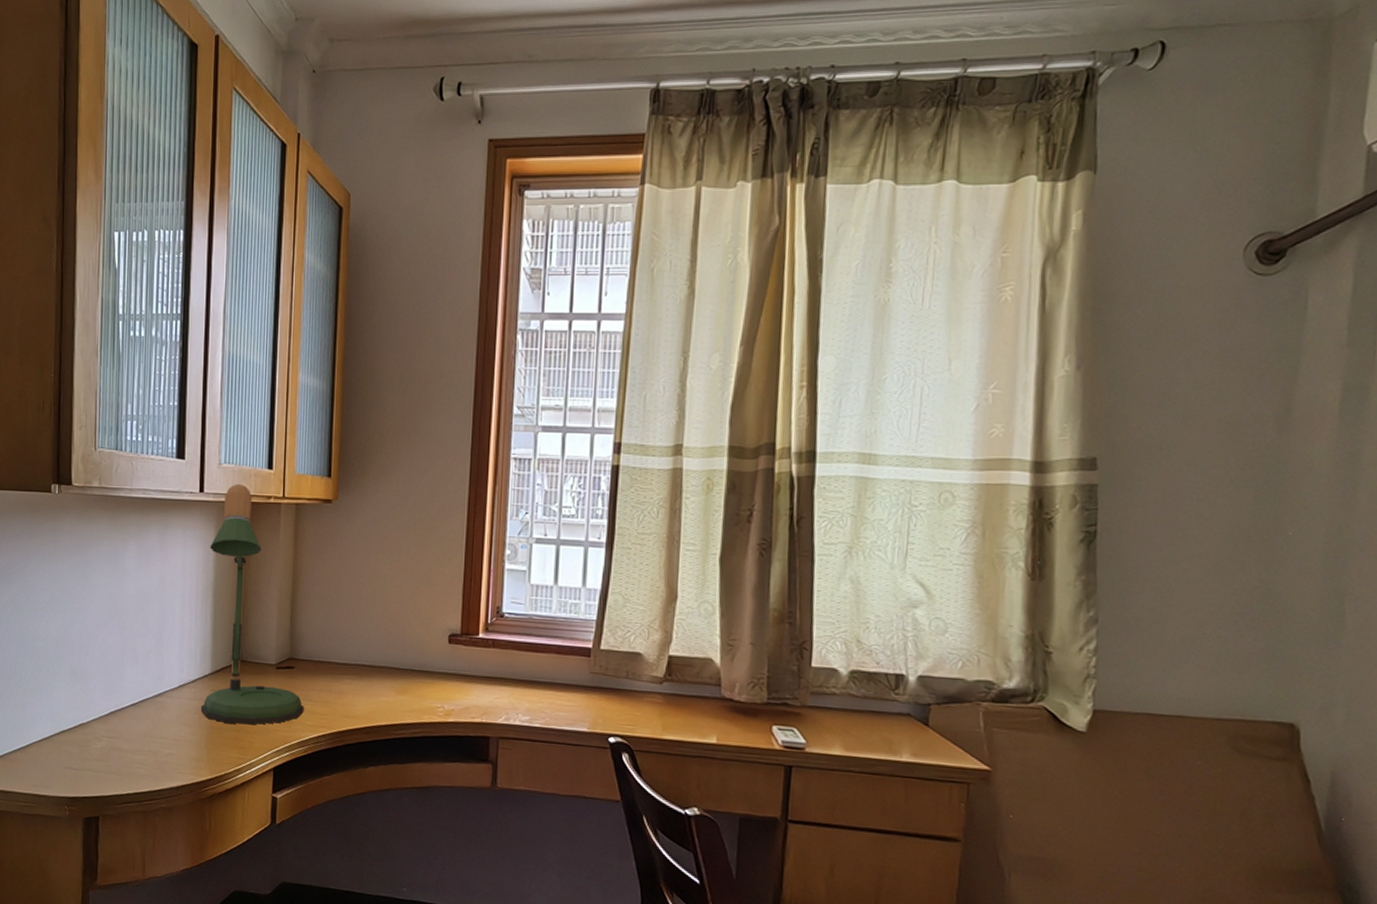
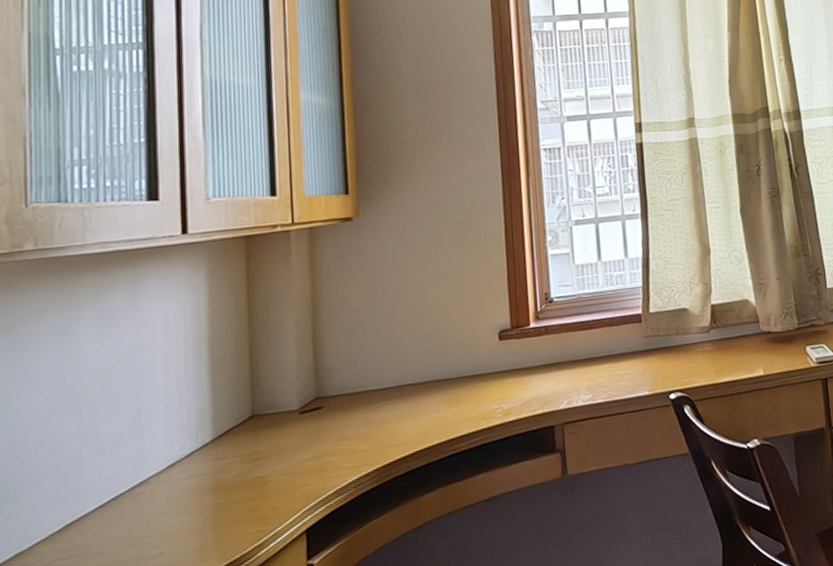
desk lamp: present [200,483,304,725] -> none [199,217,340,496]

